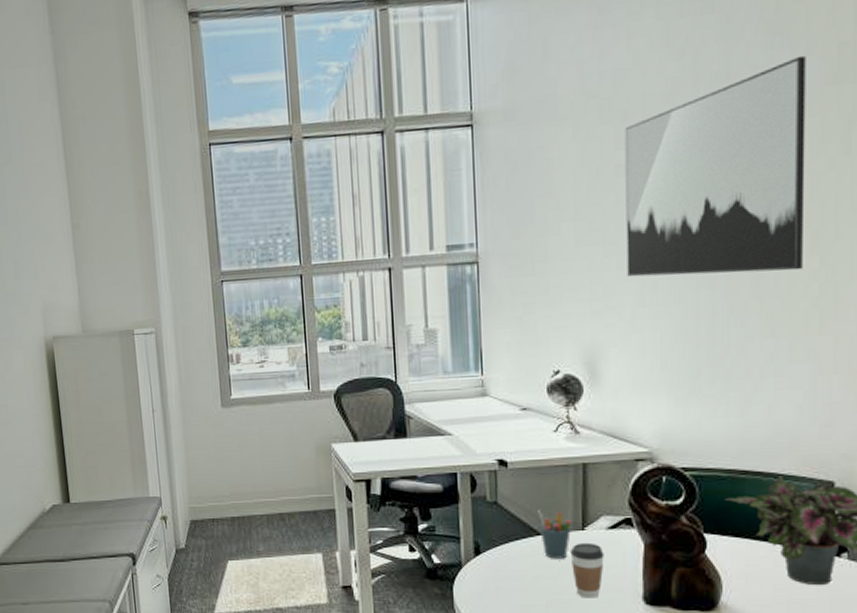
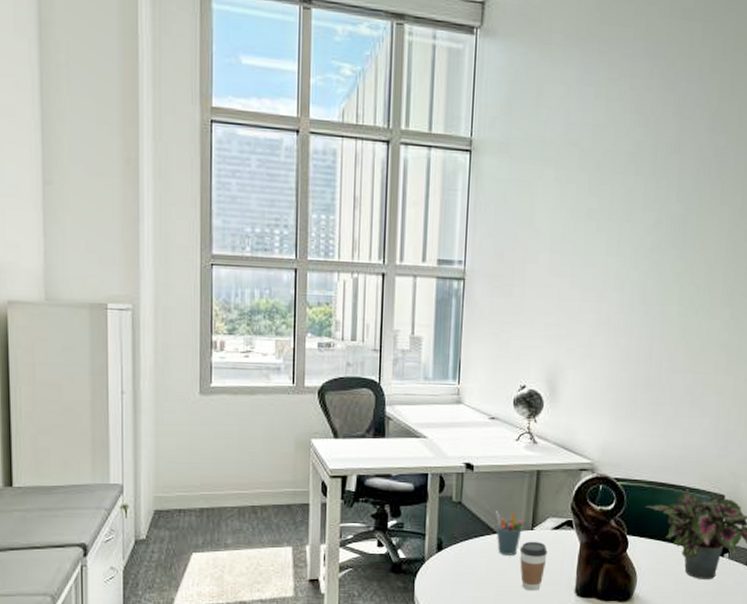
wall art: present [624,55,806,277] -> none [588,142,736,320]

